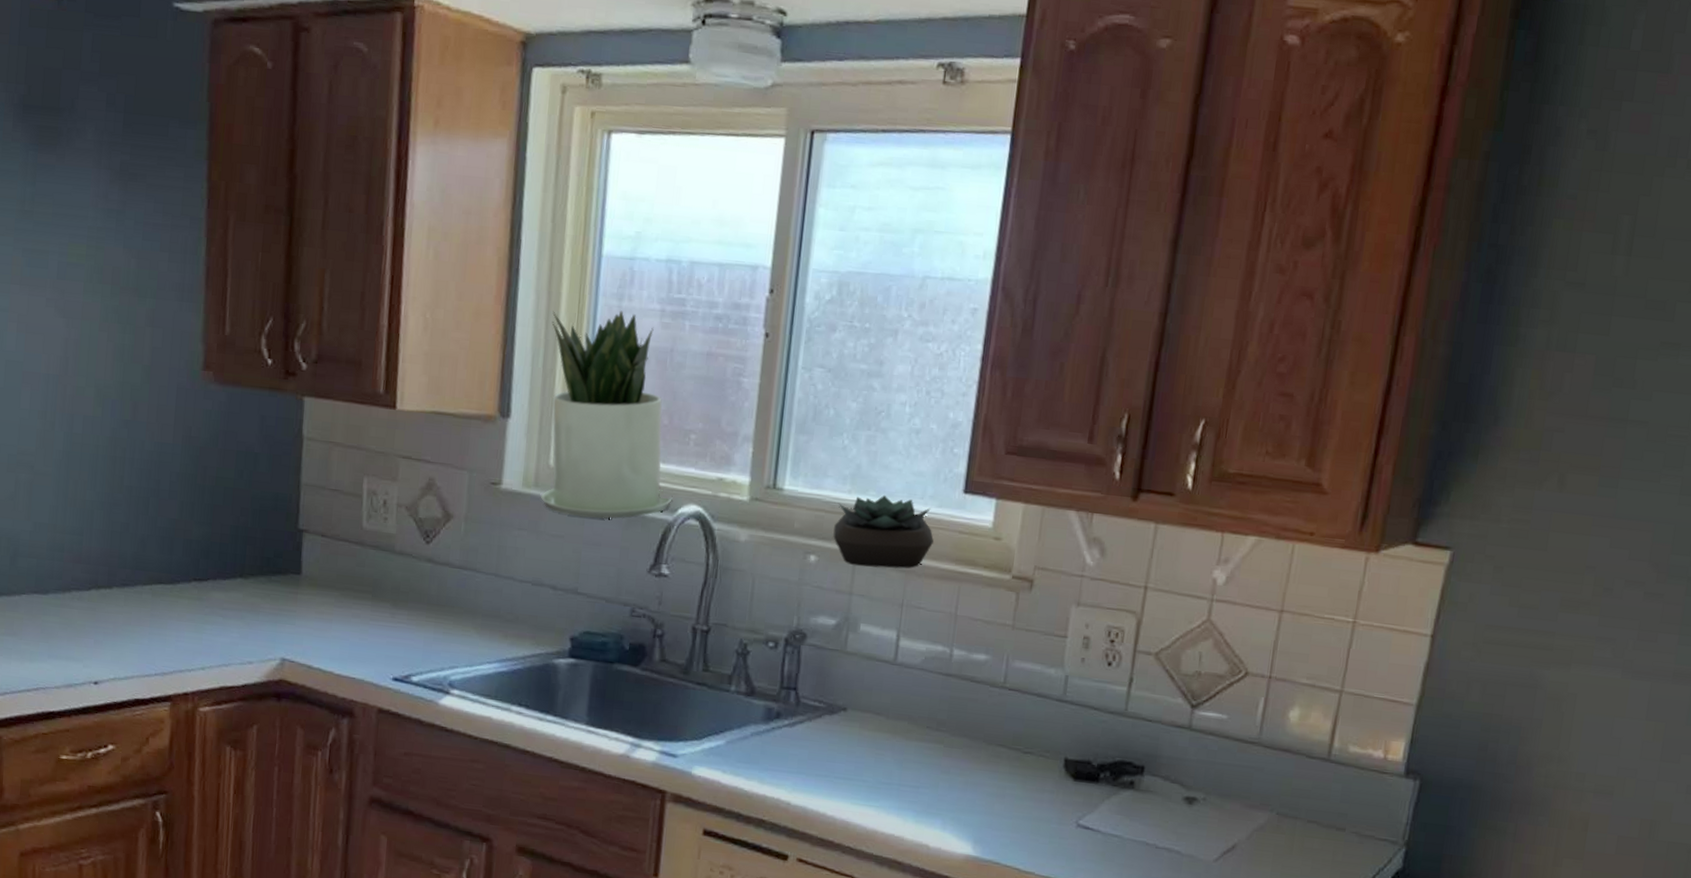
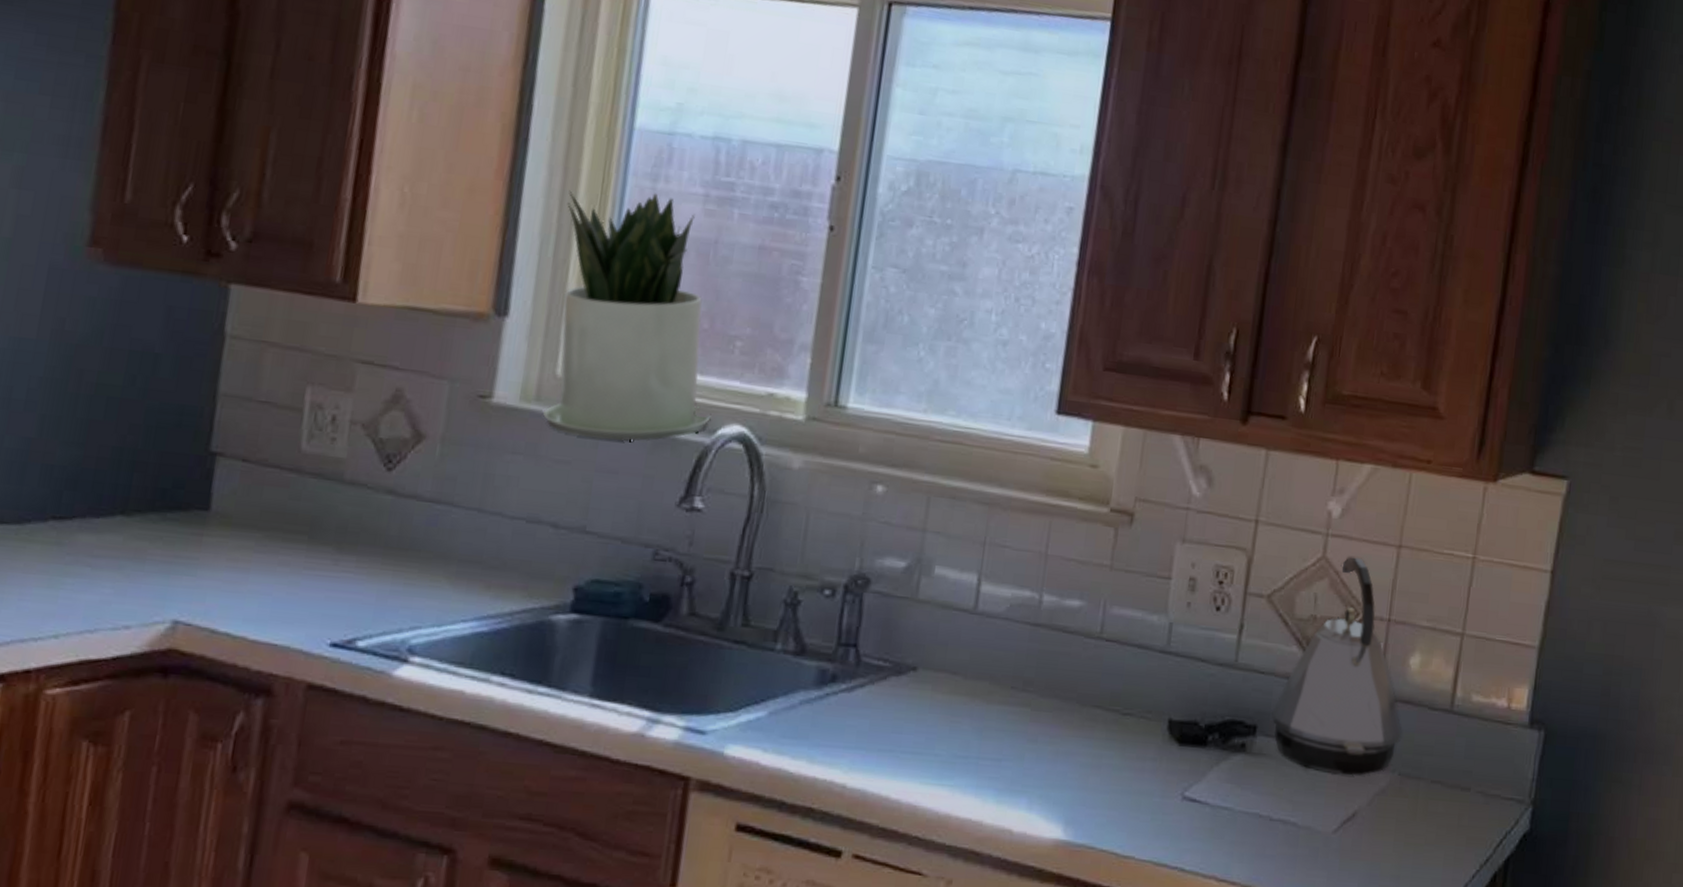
succulent plant: present [833,494,934,569] -> none [905,415,1022,502]
kettle: none [1158,620,1281,813] -> present [1271,557,1402,775]

